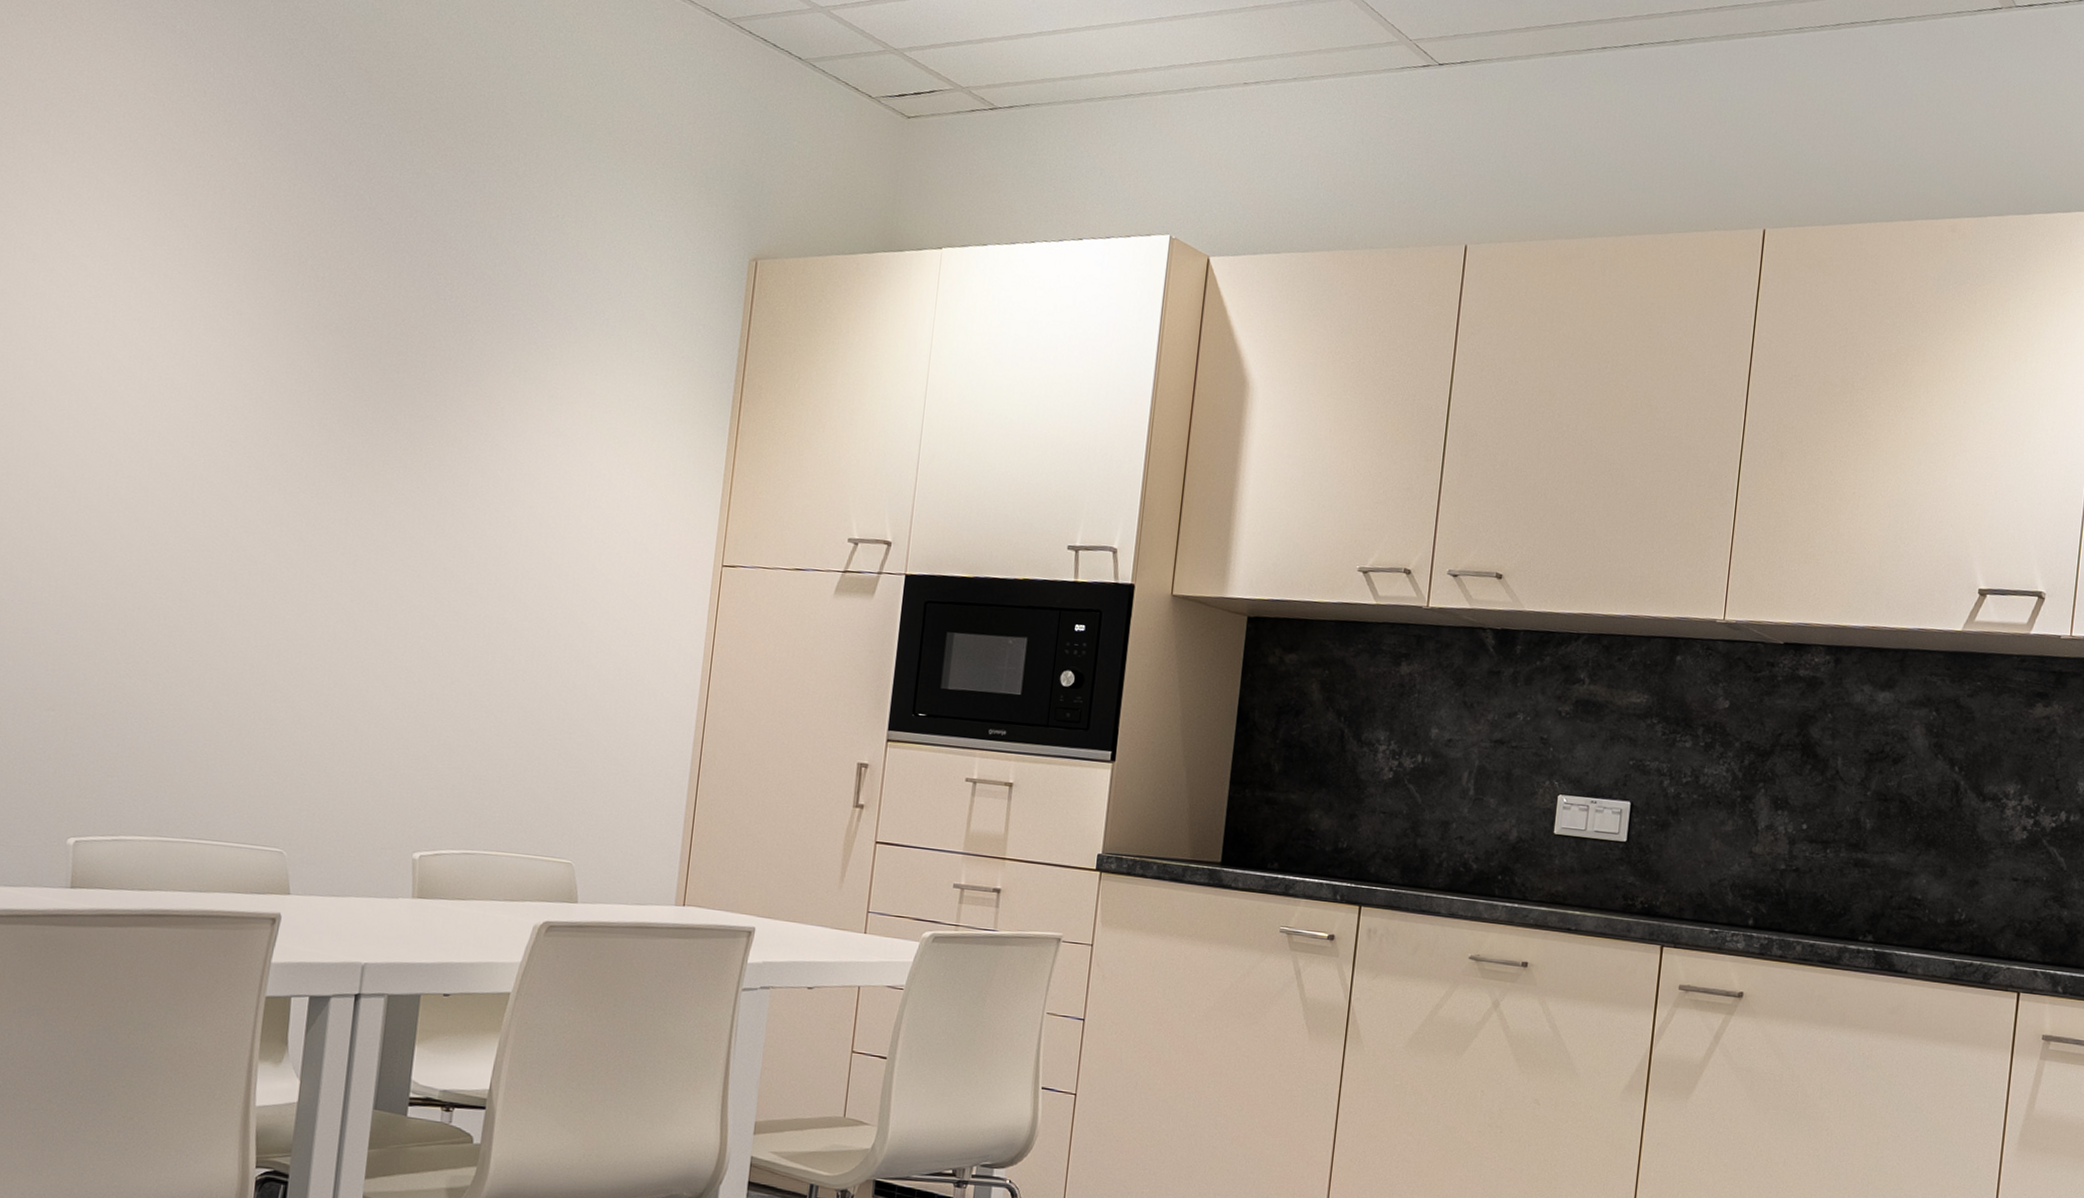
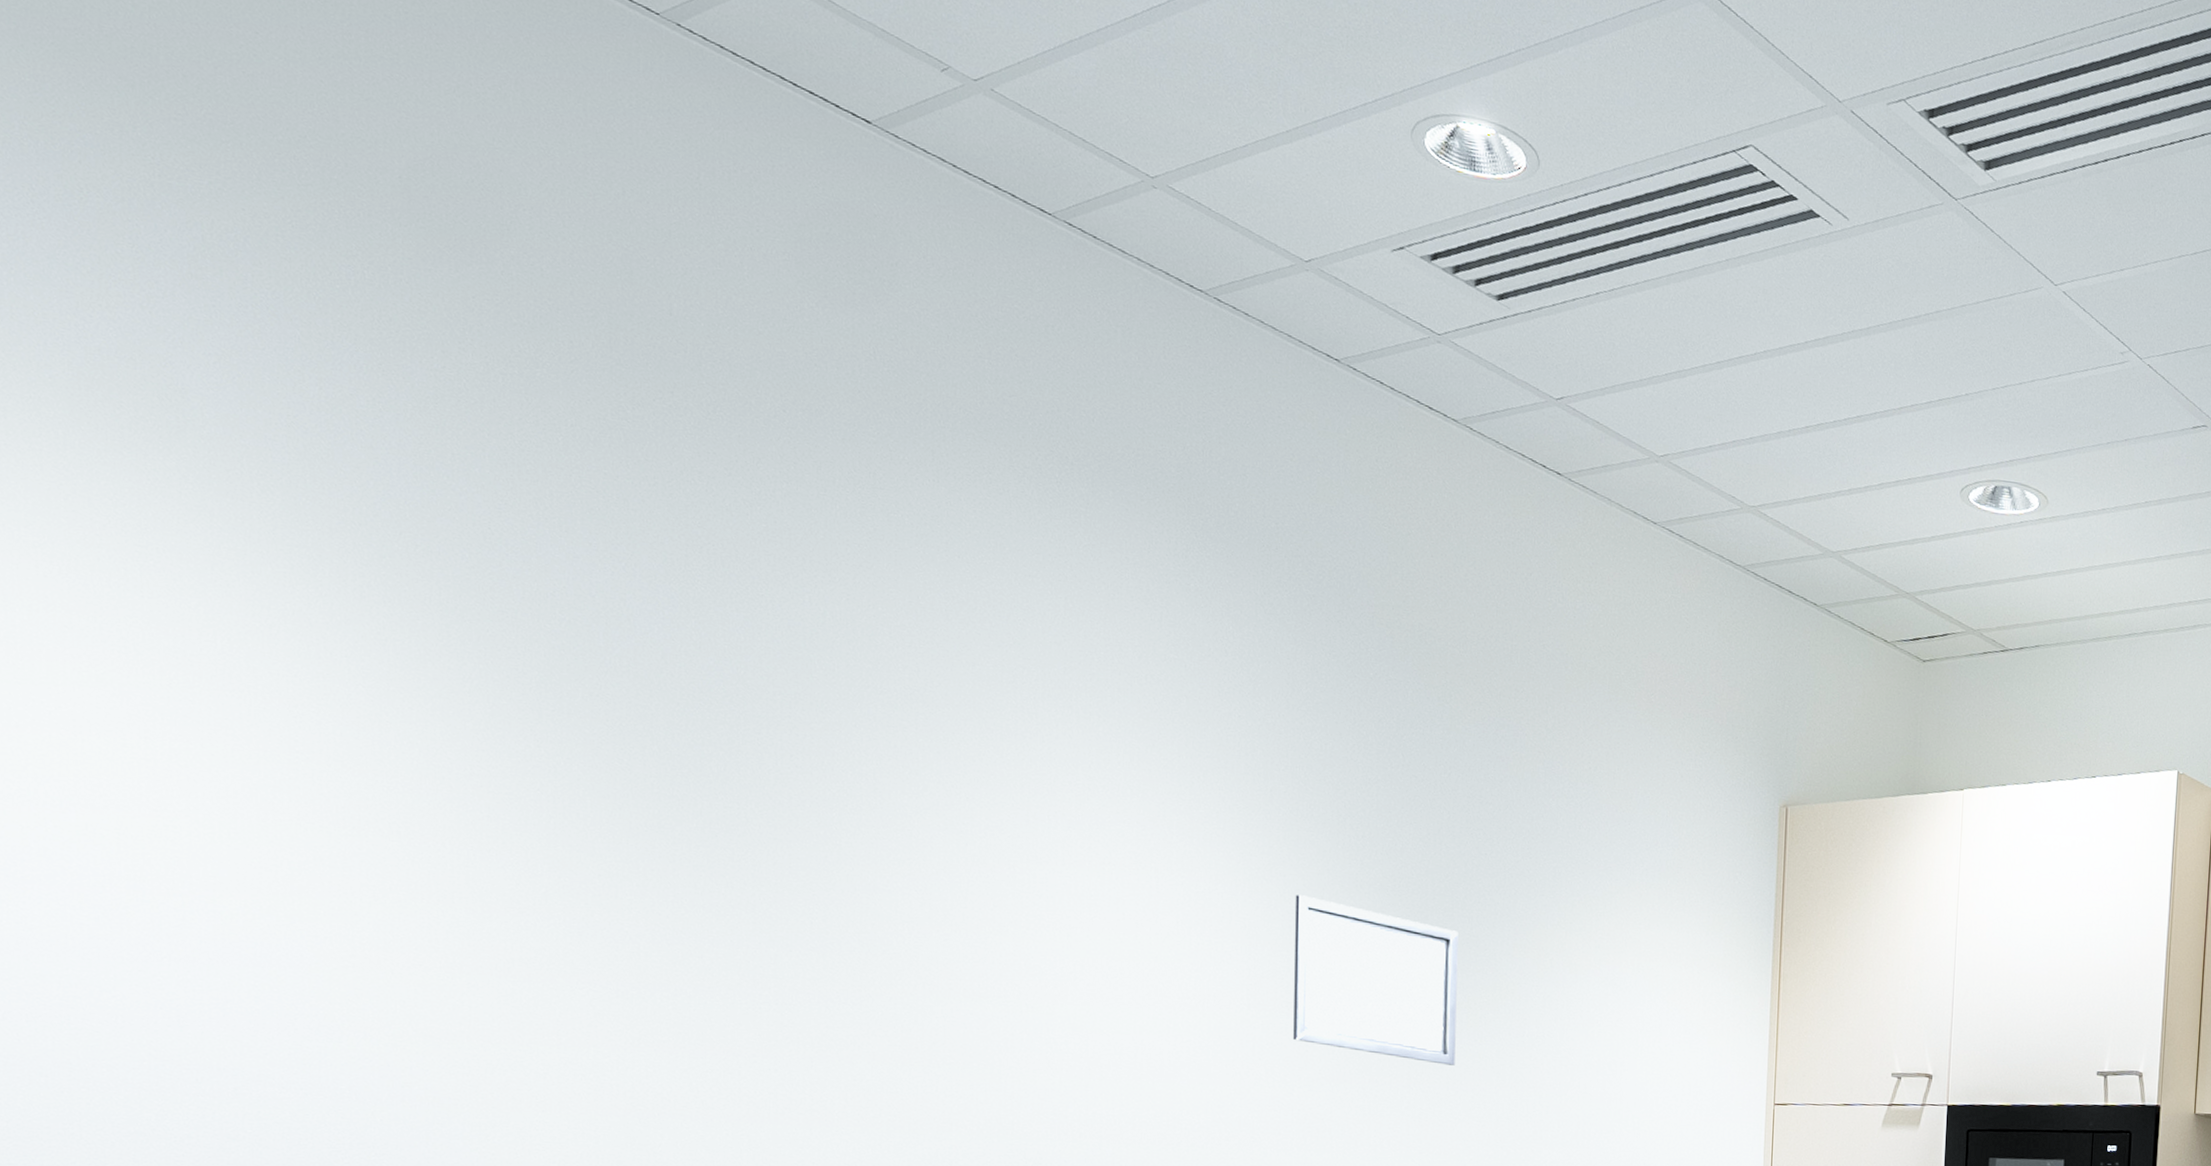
wall art: none [234,333,410,512] -> present [1293,895,1459,1066]

